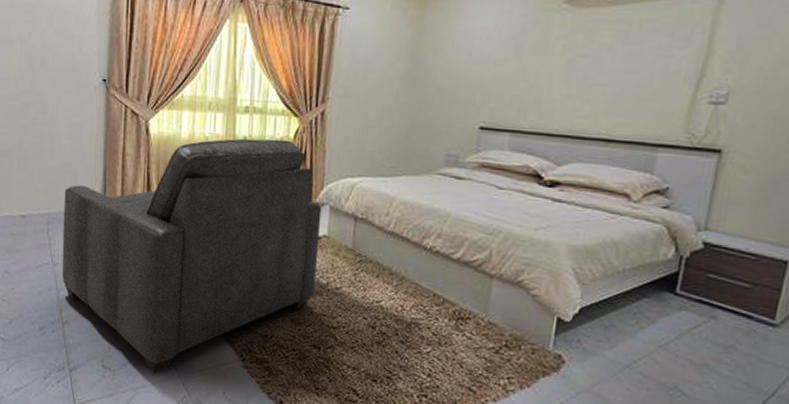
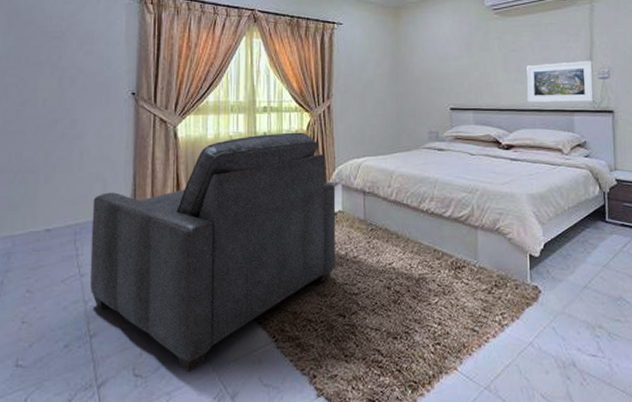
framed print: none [591,76,704,135] -> present [526,61,594,103]

